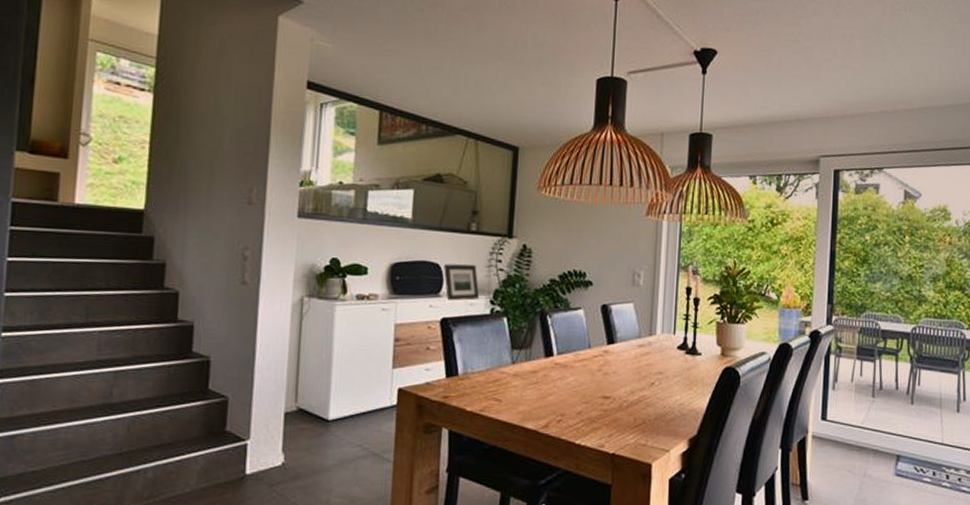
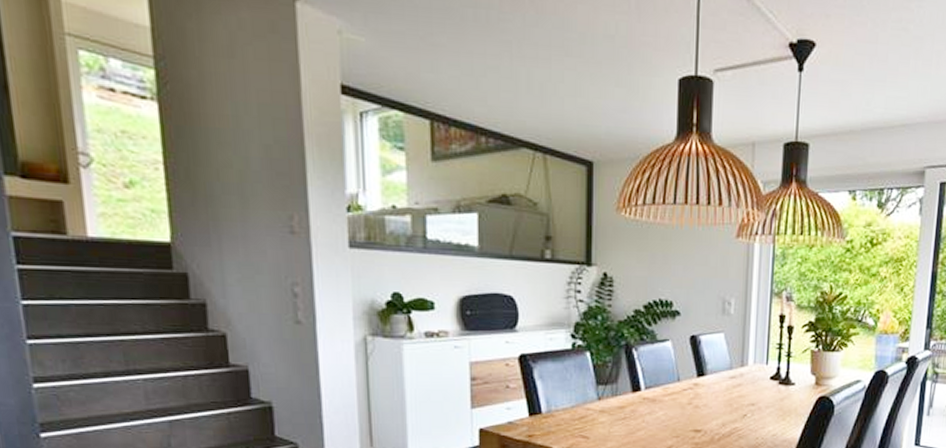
picture frame: present [444,264,480,301] -> none [518,296,559,336]

